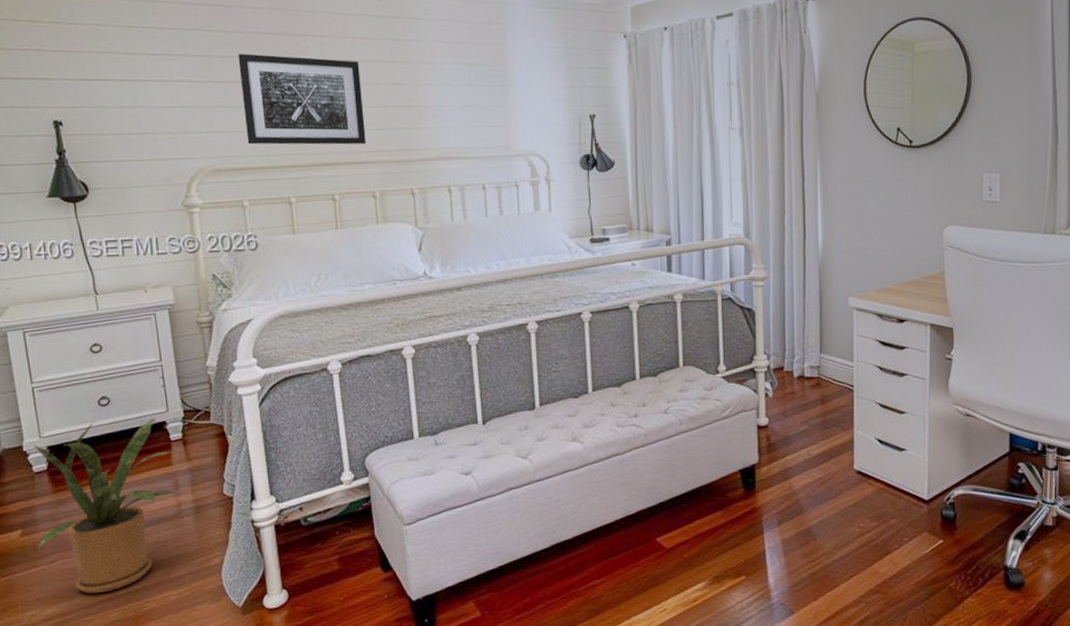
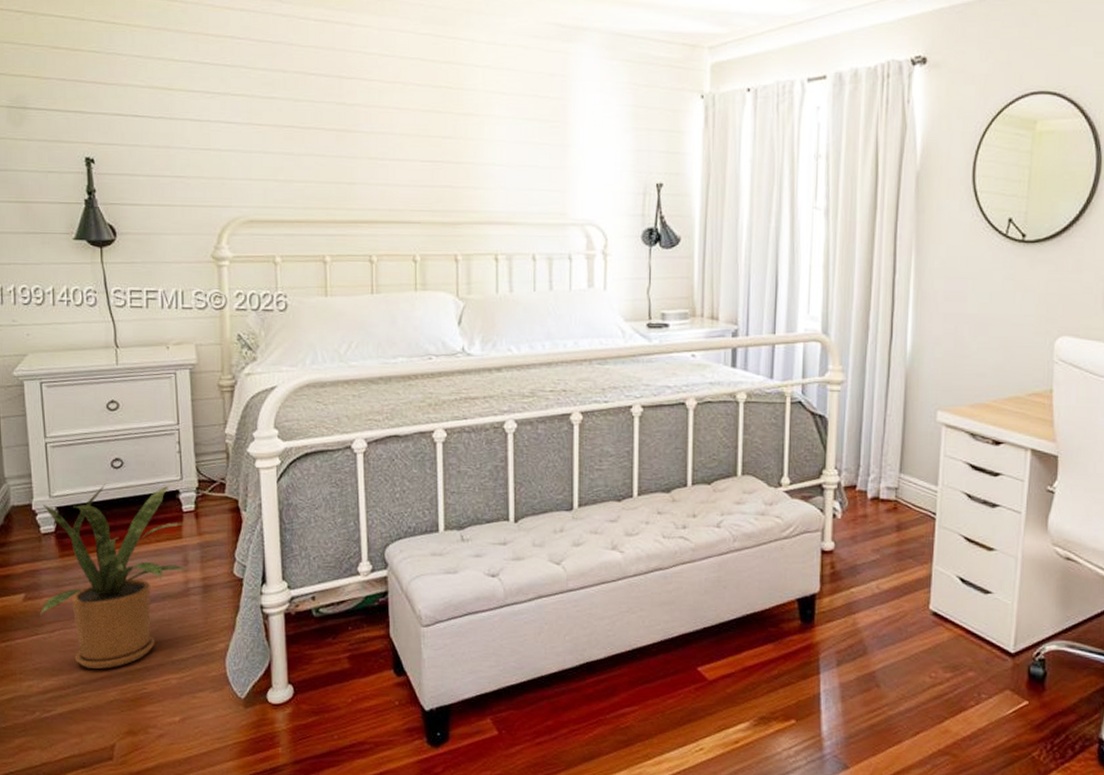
wall art: present [238,53,366,145] -> none [280,95,410,202]

